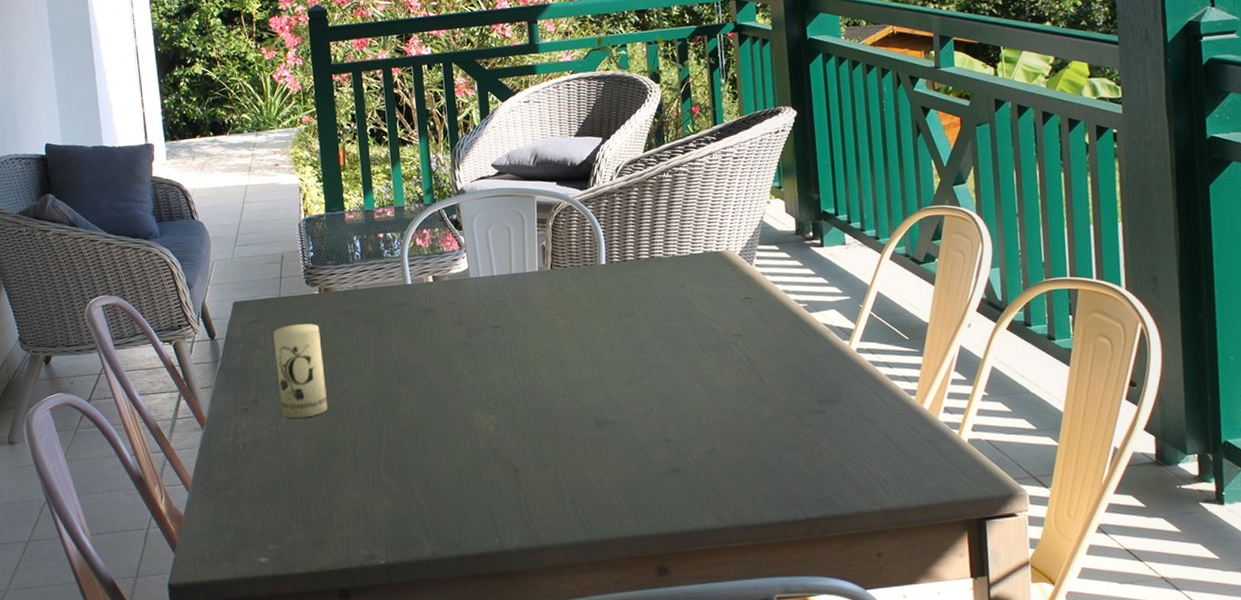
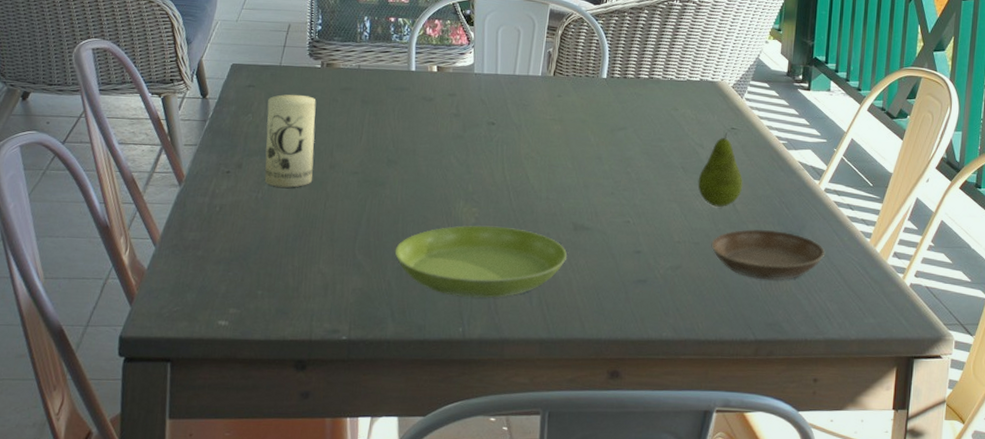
saucer: none [419,431,594,508] -> present [394,225,567,298]
fruit: none [718,301,768,383] -> present [698,130,743,207]
saucer: none [743,399,869,454] -> present [711,229,825,281]

